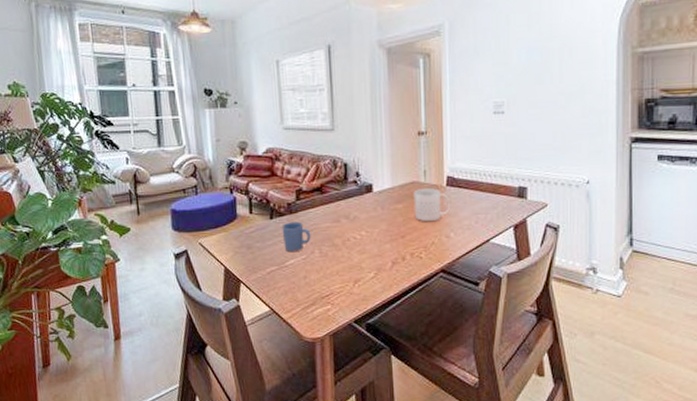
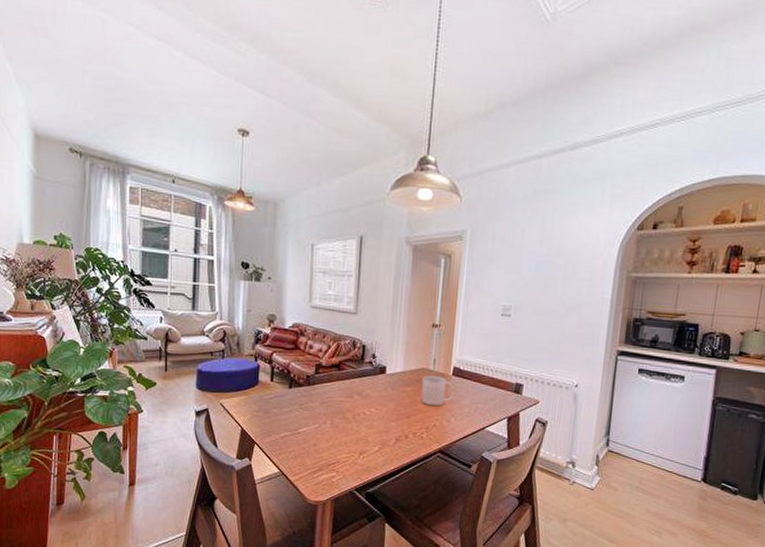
mug: present [281,221,311,253] -> none [298,392,325,421]

